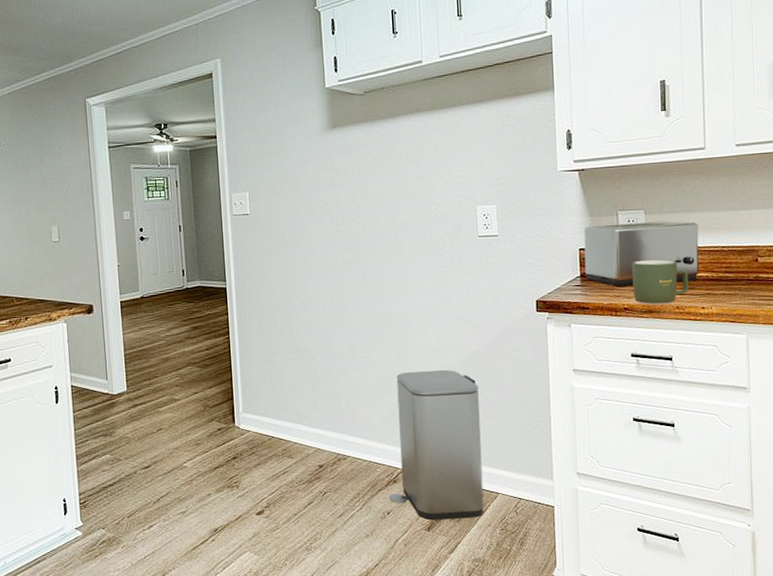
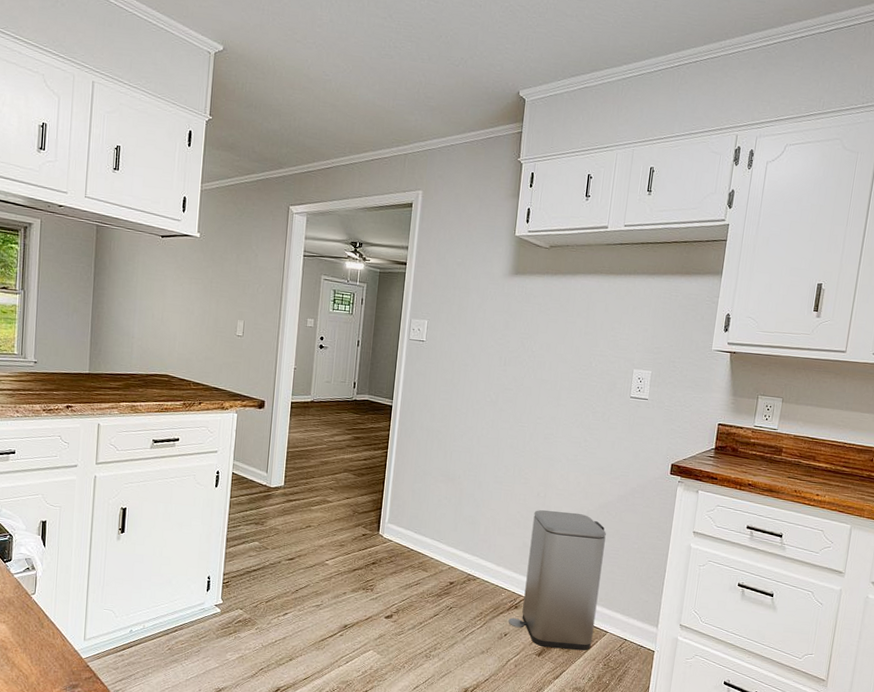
toaster: present [584,221,699,287] -> none [720,404,827,470]
mug: present [632,259,689,306] -> none [758,443,811,487]

